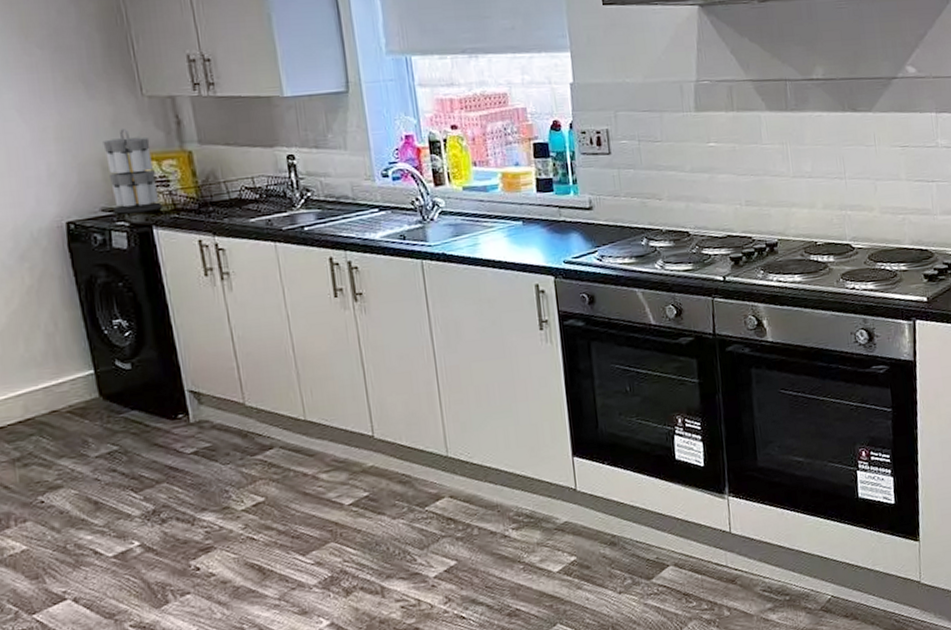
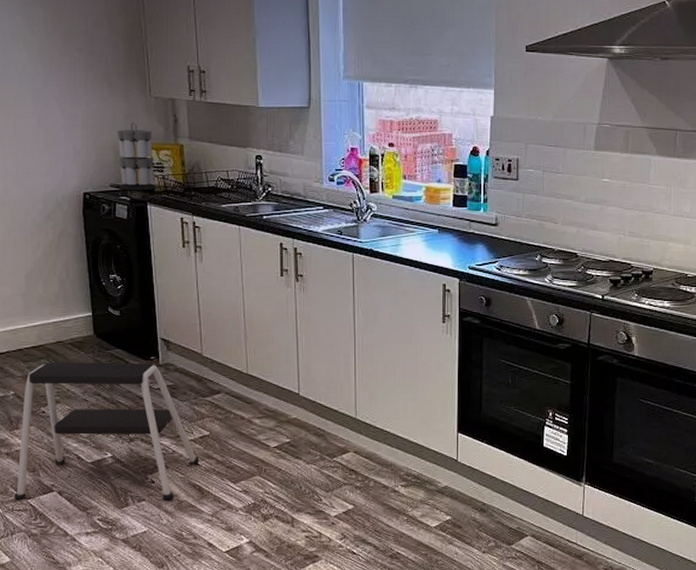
step stool: none [12,422,256,619] -> present [15,362,200,501]

